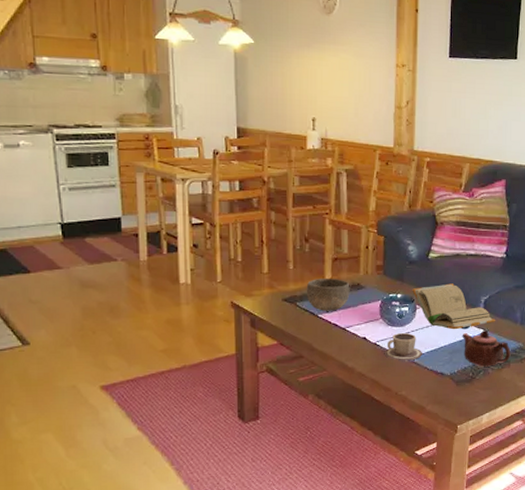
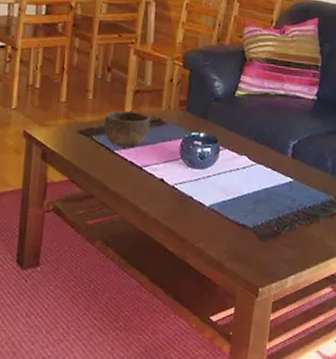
cup: present [384,333,423,361] -> none [182,176,224,209]
book: present [412,283,496,330] -> none [216,124,305,177]
teapot: present [462,329,511,367] -> none [267,178,321,221]

